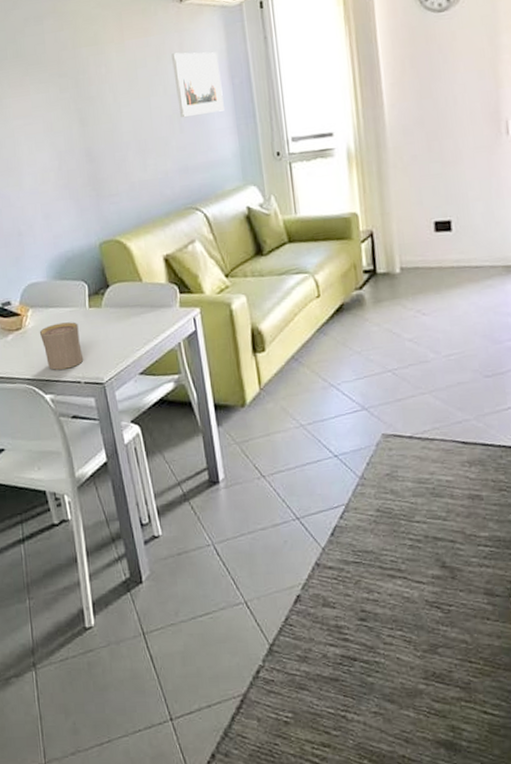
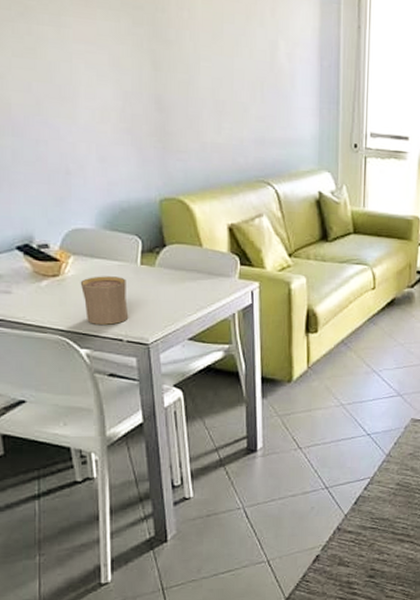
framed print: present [171,52,224,118] -> none [262,17,310,91]

